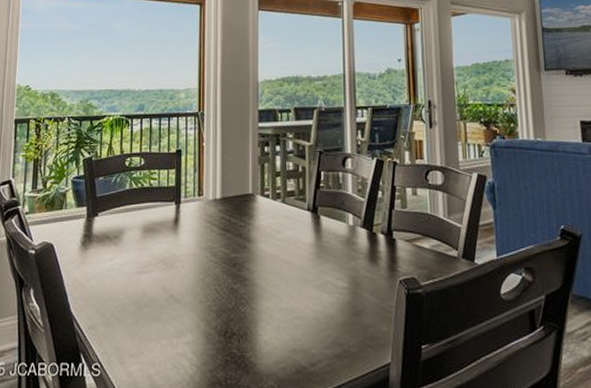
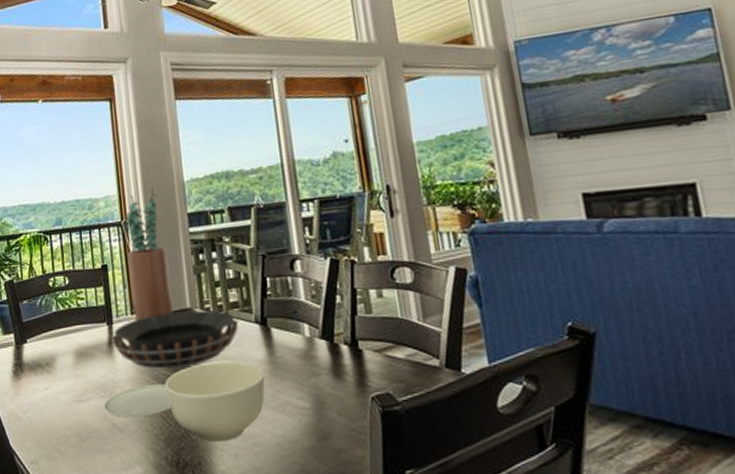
plate: none [164,261,226,290] -> present [104,384,172,419]
decorative bowl: none [178,196,293,247] -> present [111,309,239,370]
vase: none [201,83,237,202] -> present [126,186,173,321]
bowl: none [222,244,311,314] -> present [165,361,265,442]

